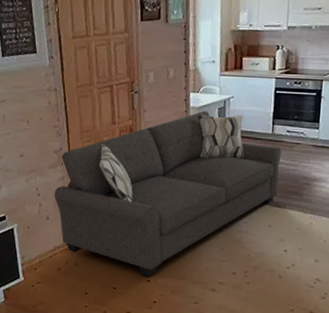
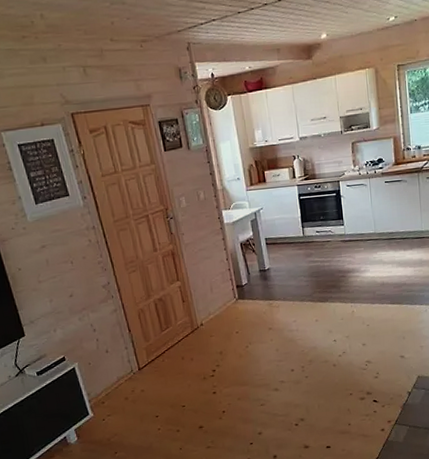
sofa: present [54,110,282,277] -> none [109,223,318,389]

